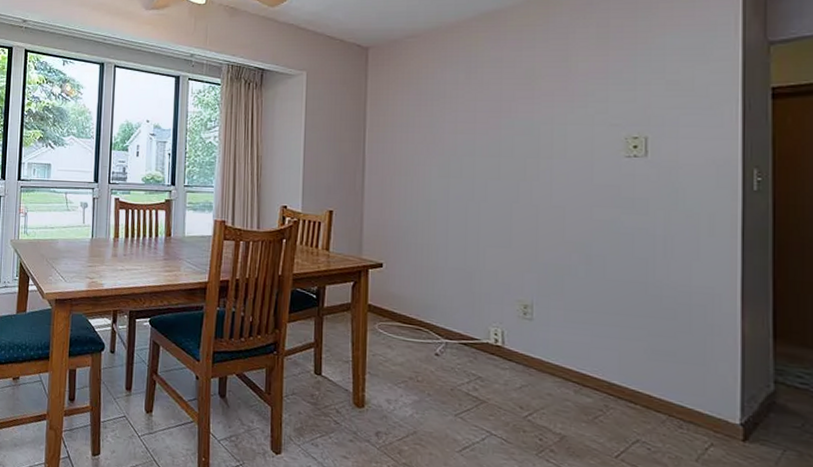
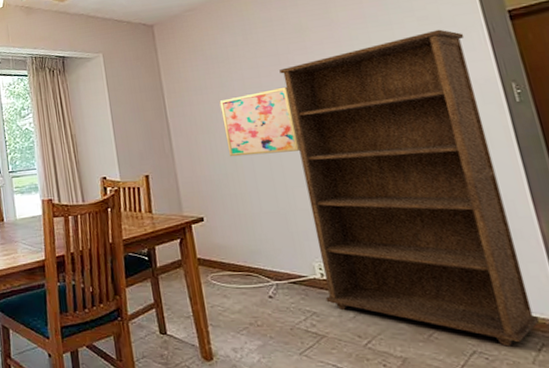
wall art: none [423,137,504,209] -> present [219,86,301,157]
bookcase: none [494,98,715,441] -> present [279,29,540,347]

